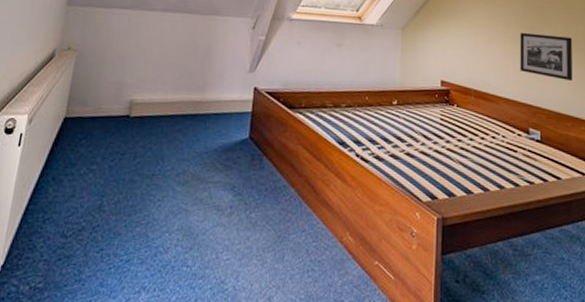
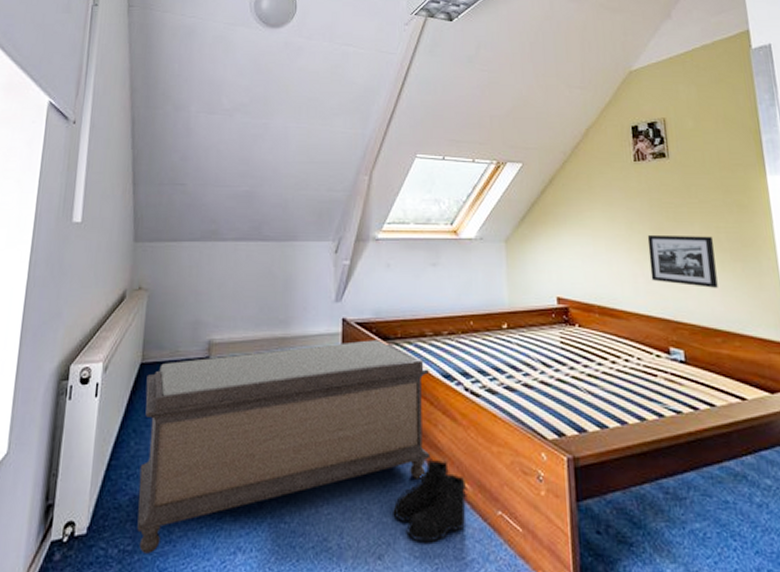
bench: none [49,108,327,291] -> present [137,340,431,554]
boots: none [284,212,351,287] -> present [393,457,468,543]

